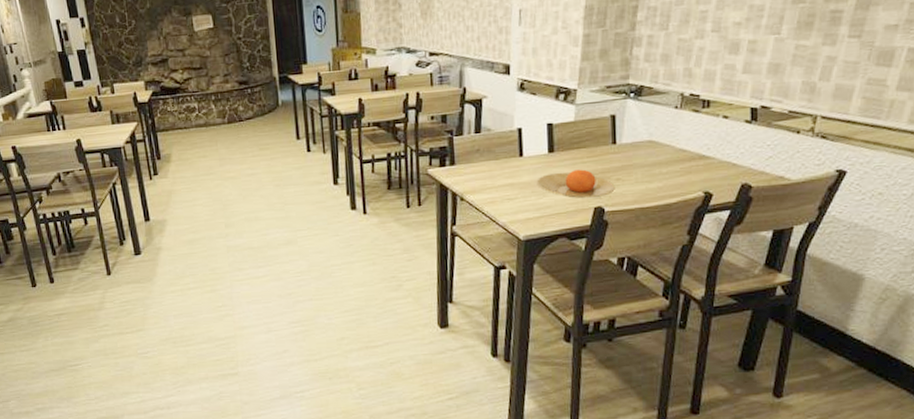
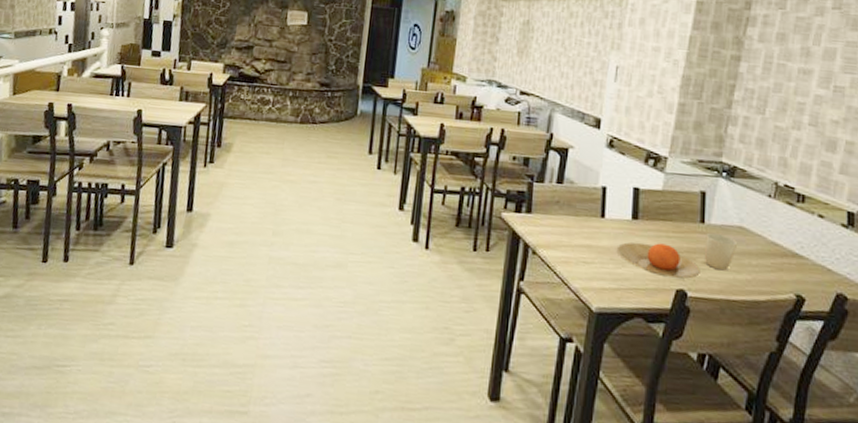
cup: none [617,150,649,184] -> present [704,232,738,271]

